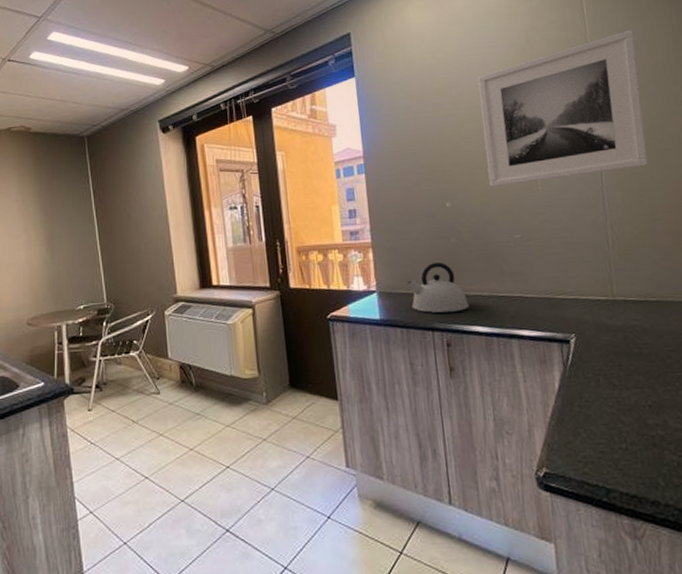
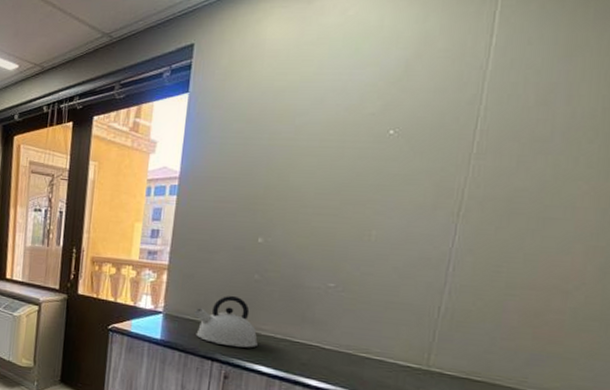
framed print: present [477,29,649,187] -> none [314,68,554,234]

